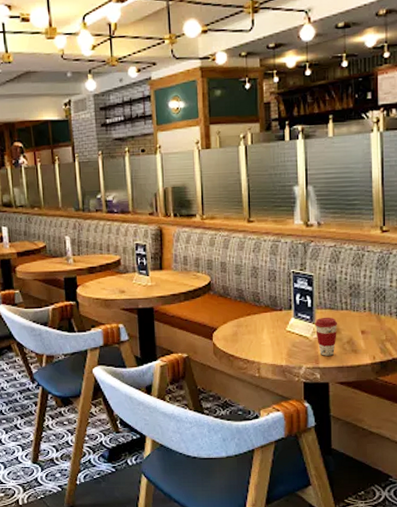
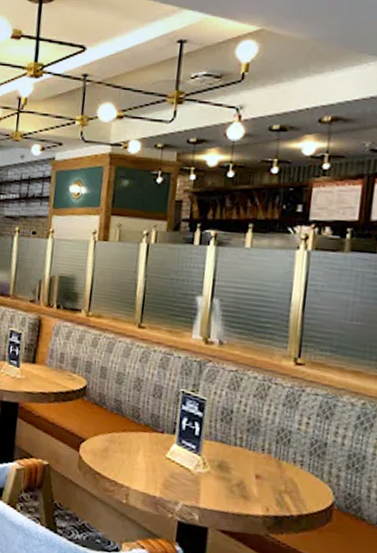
coffee cup: present [314,317,338,356] -> none [199,450,229,497]

